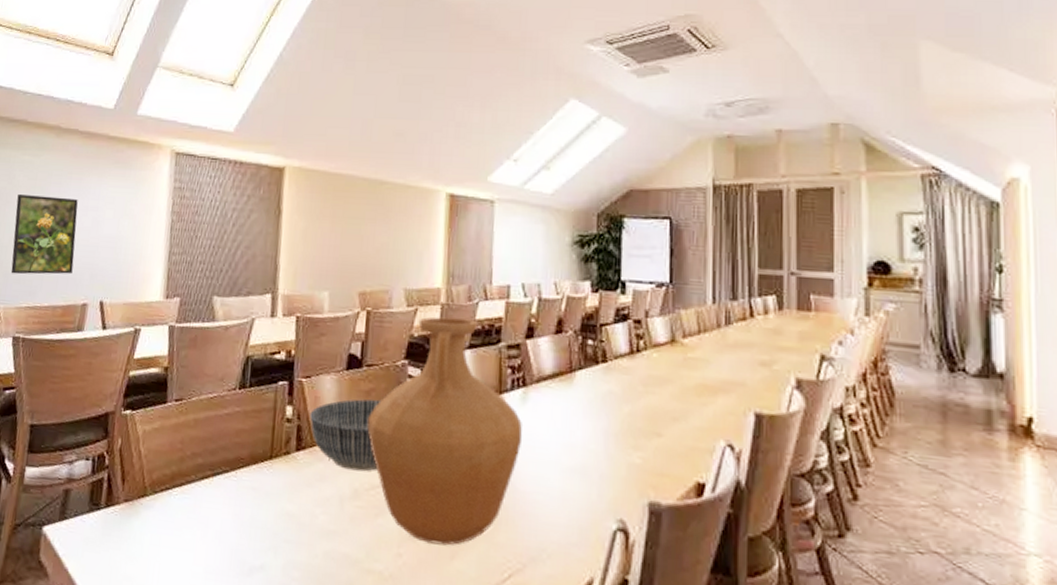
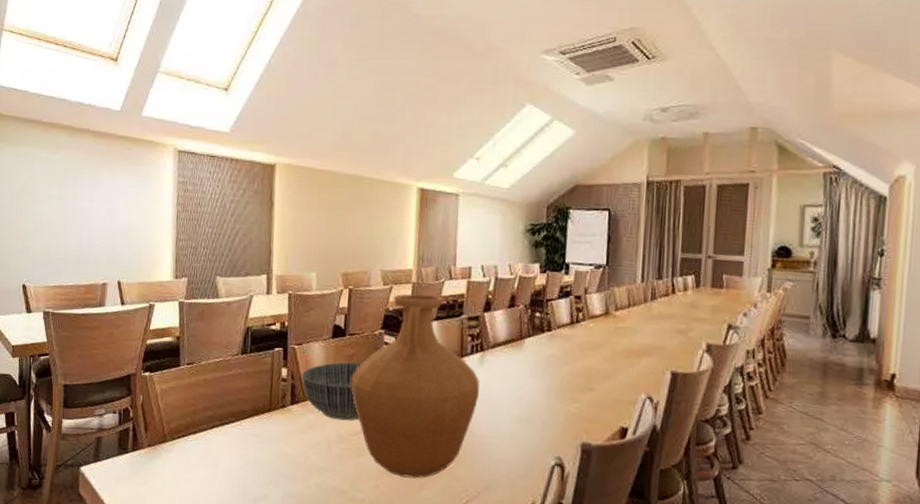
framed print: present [10,194,78,275] -> none [37,188,94,258]

